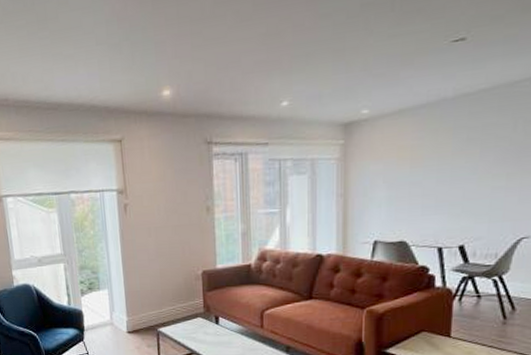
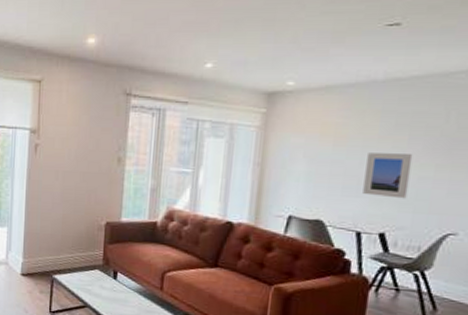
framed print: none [441,166,485,212] -> present [363,153,413,199]

